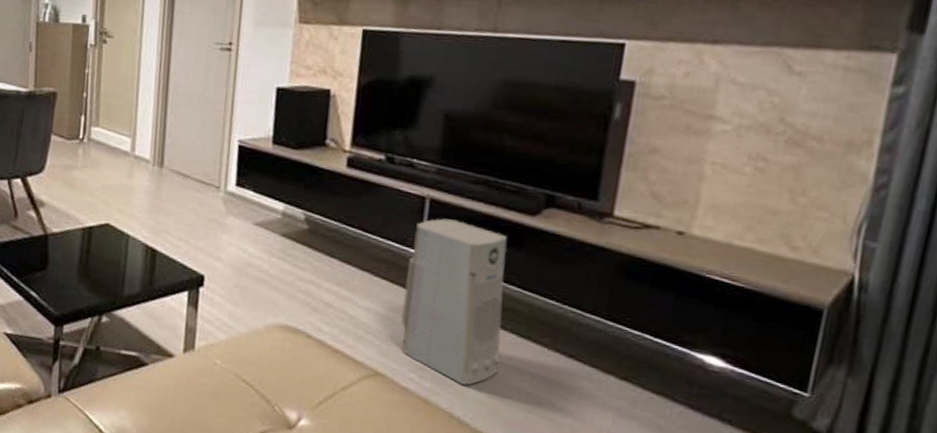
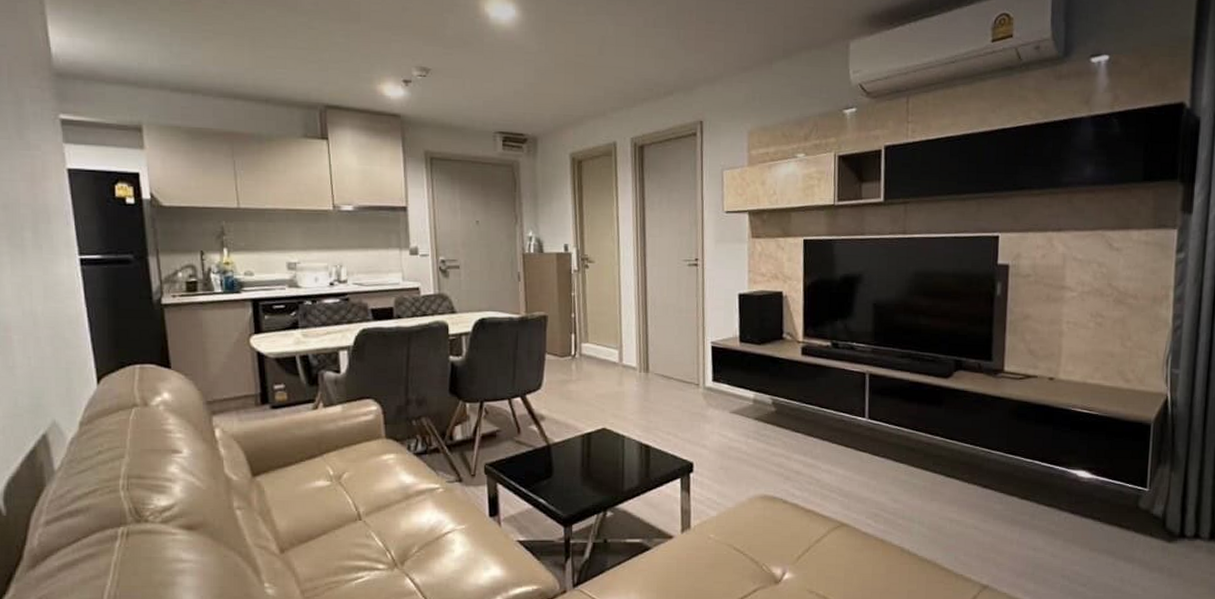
air purifier: present [401,218,508,386] -> none [857,389,934,523]

